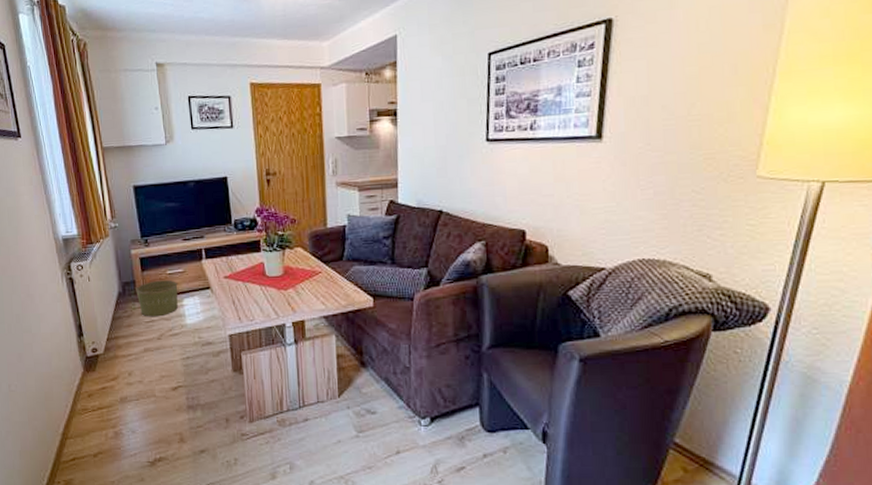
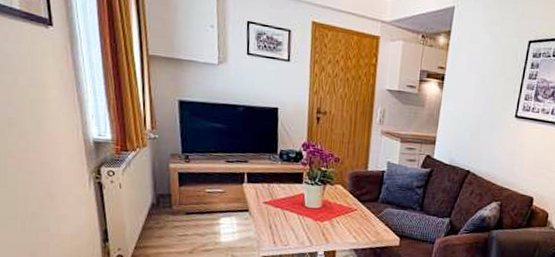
basket: present [135,280,178,317] -> none [170,197,216,232]

